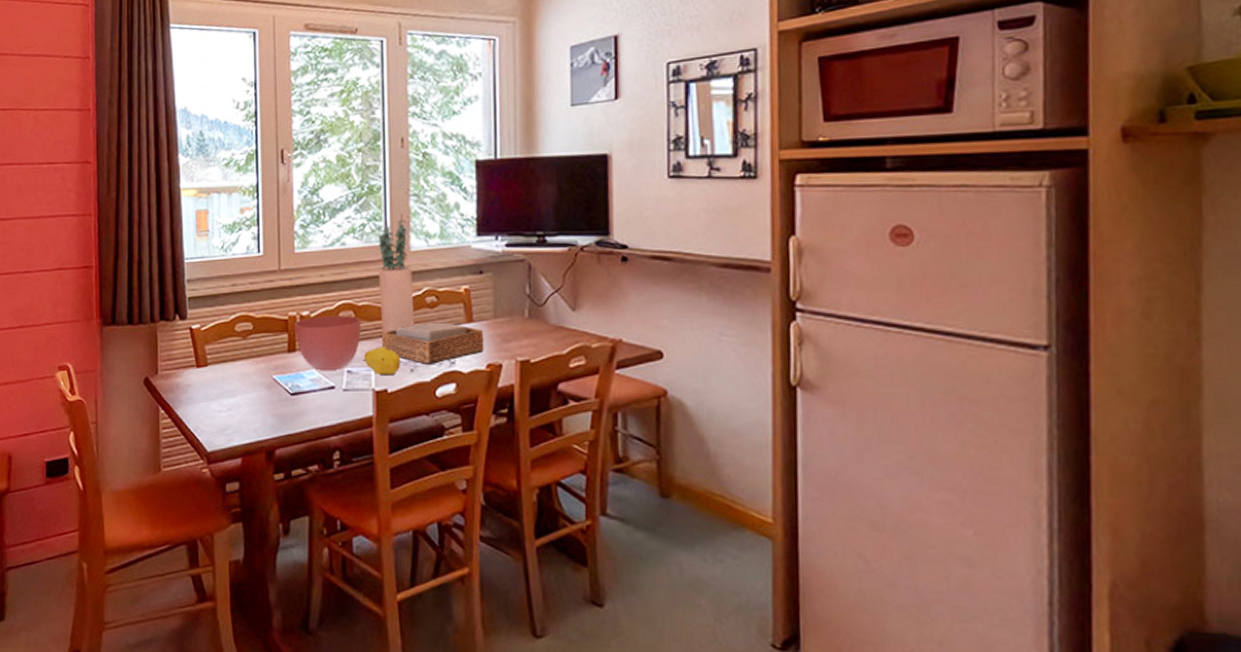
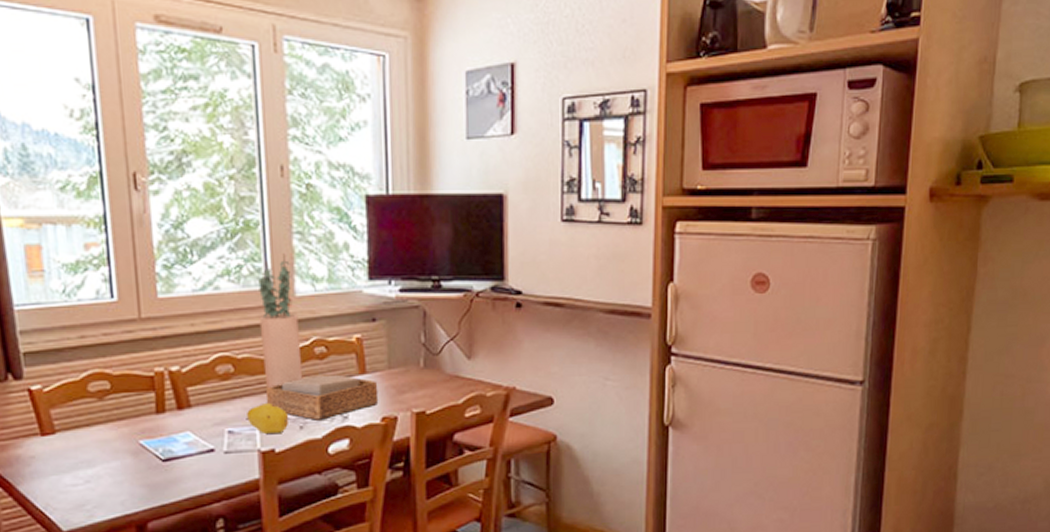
bowl: present [294,316,361,371] -> none [162,370,242,433]

